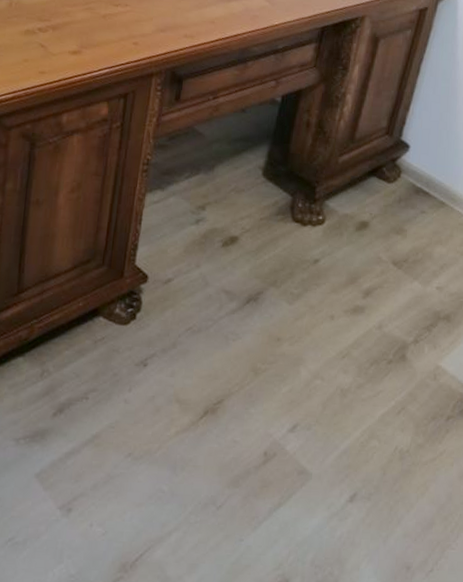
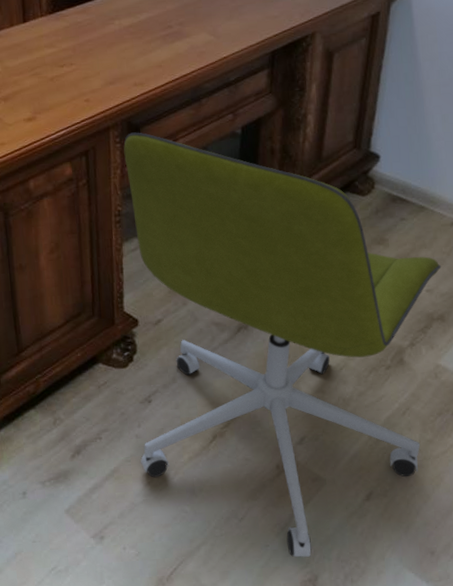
office chair: none [125,83,454,558] -> present [123,132,442,558]

